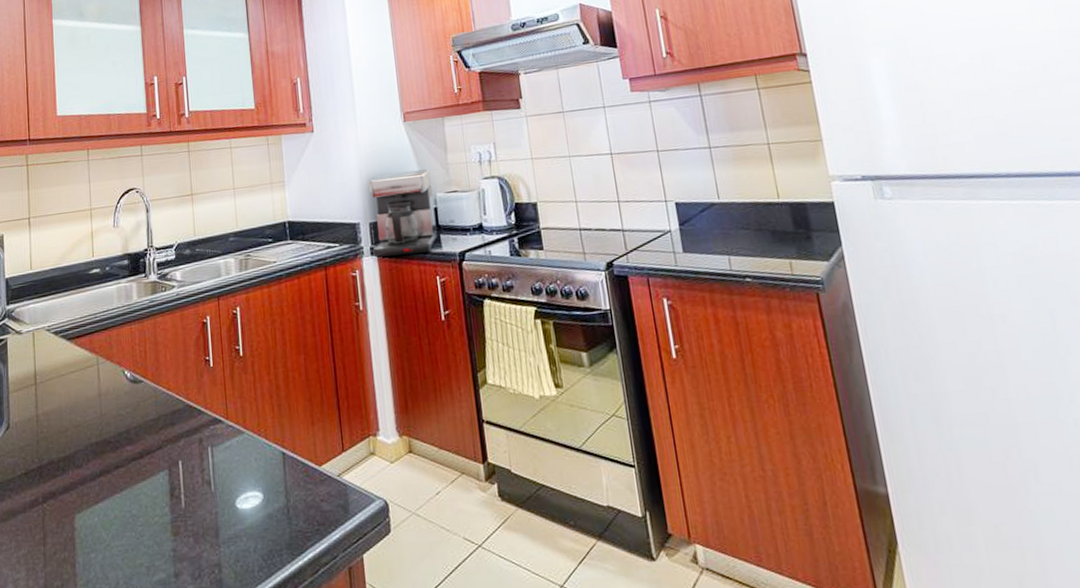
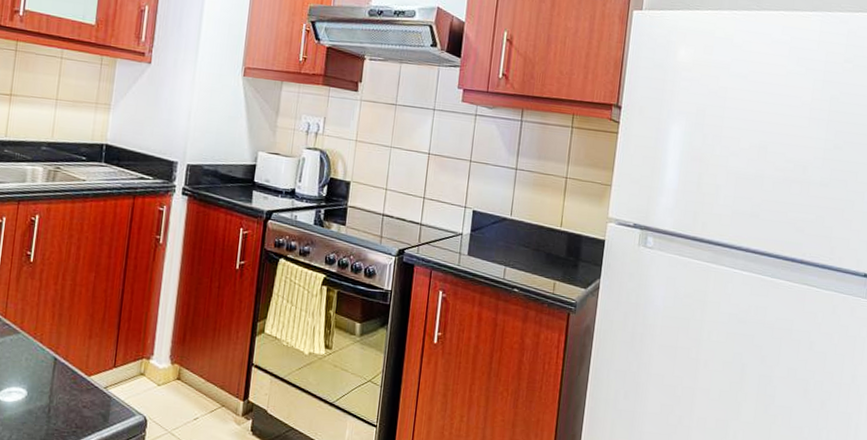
coffee maker: present [368,169,438,258] -> none [184,121,258,205]

